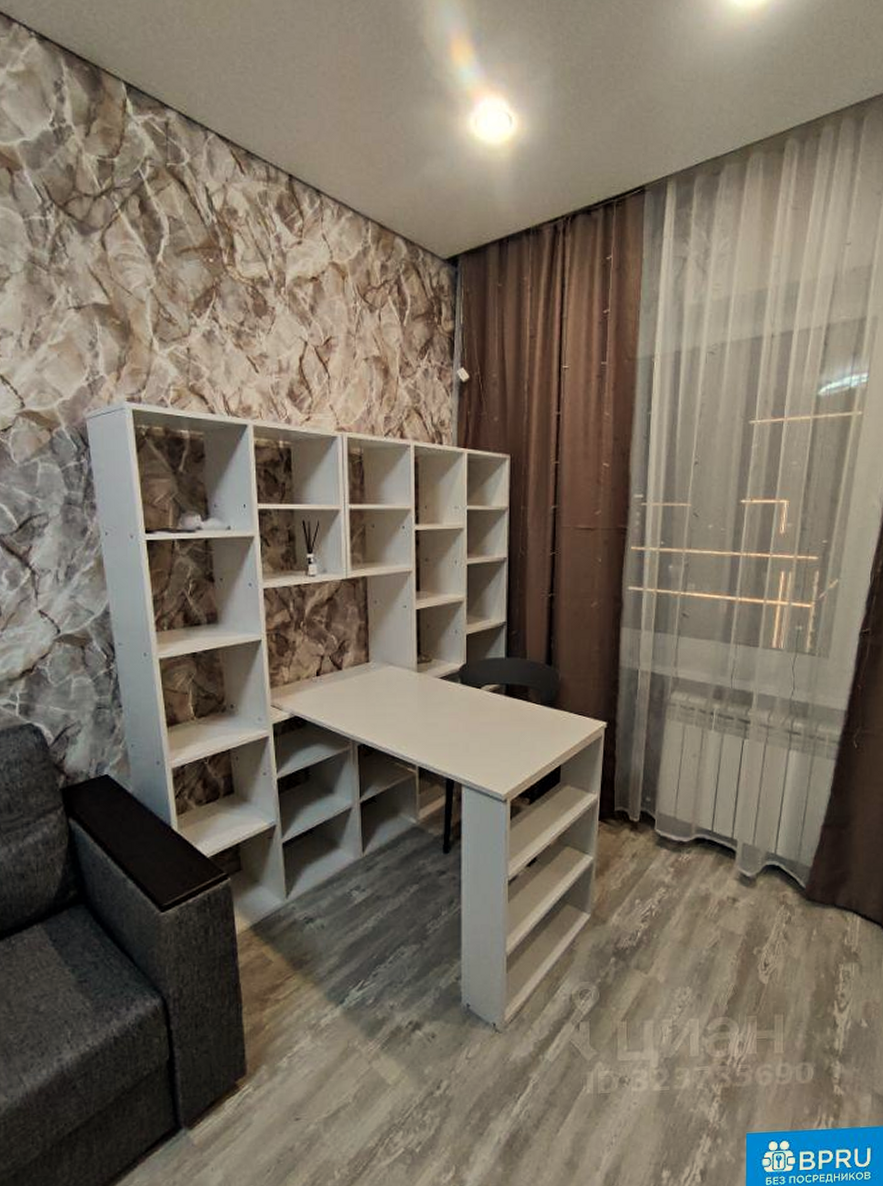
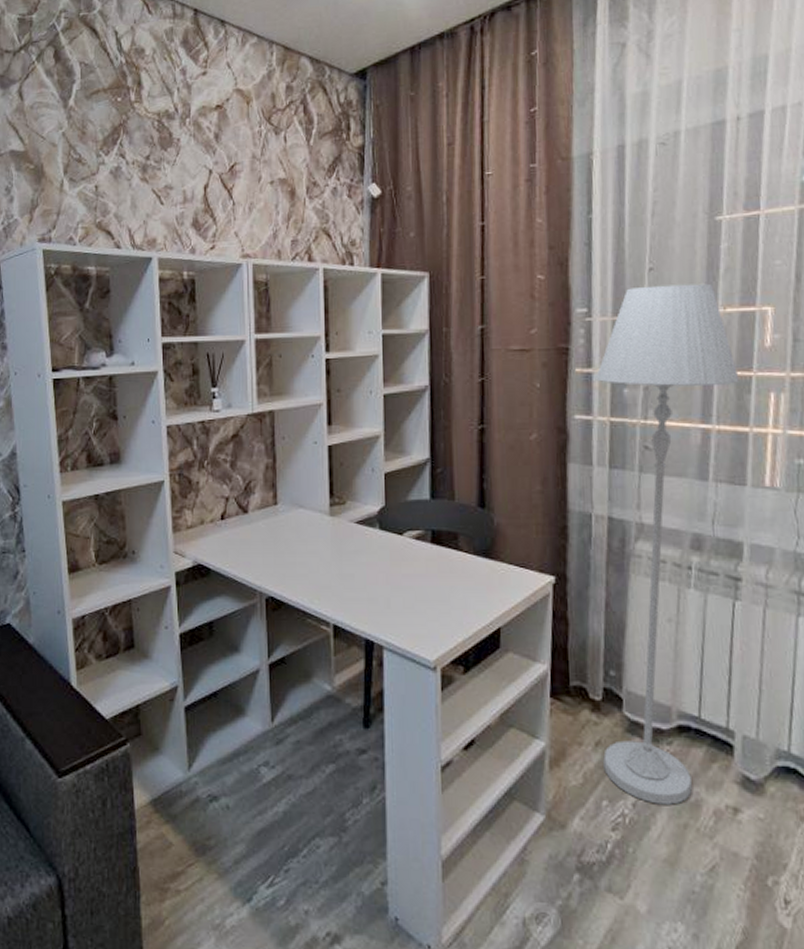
floor lamp: none [637,477,759,900] -> present [596,283,739,805]

